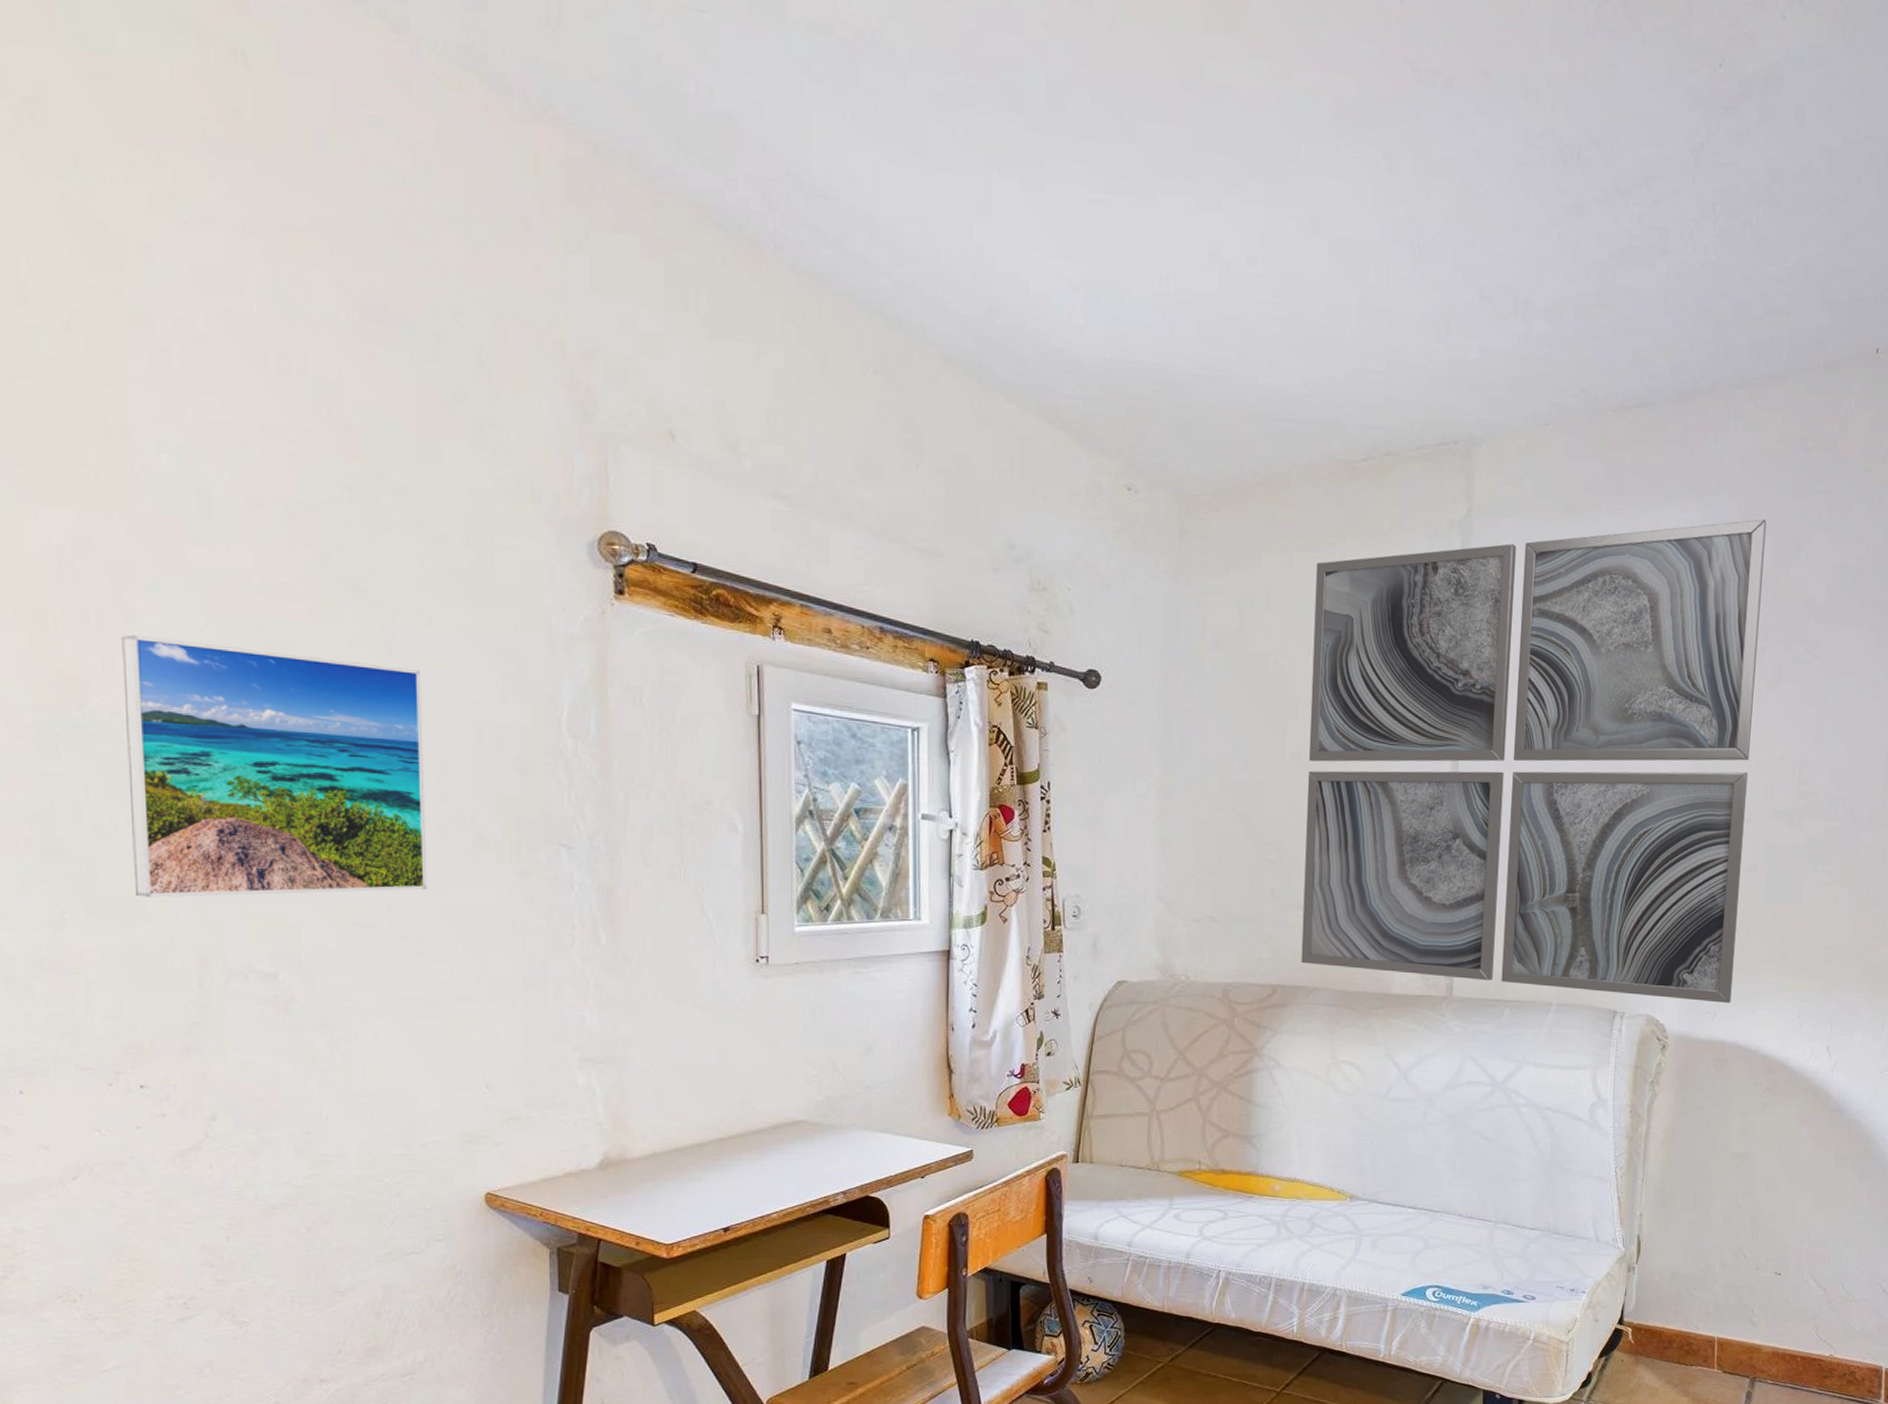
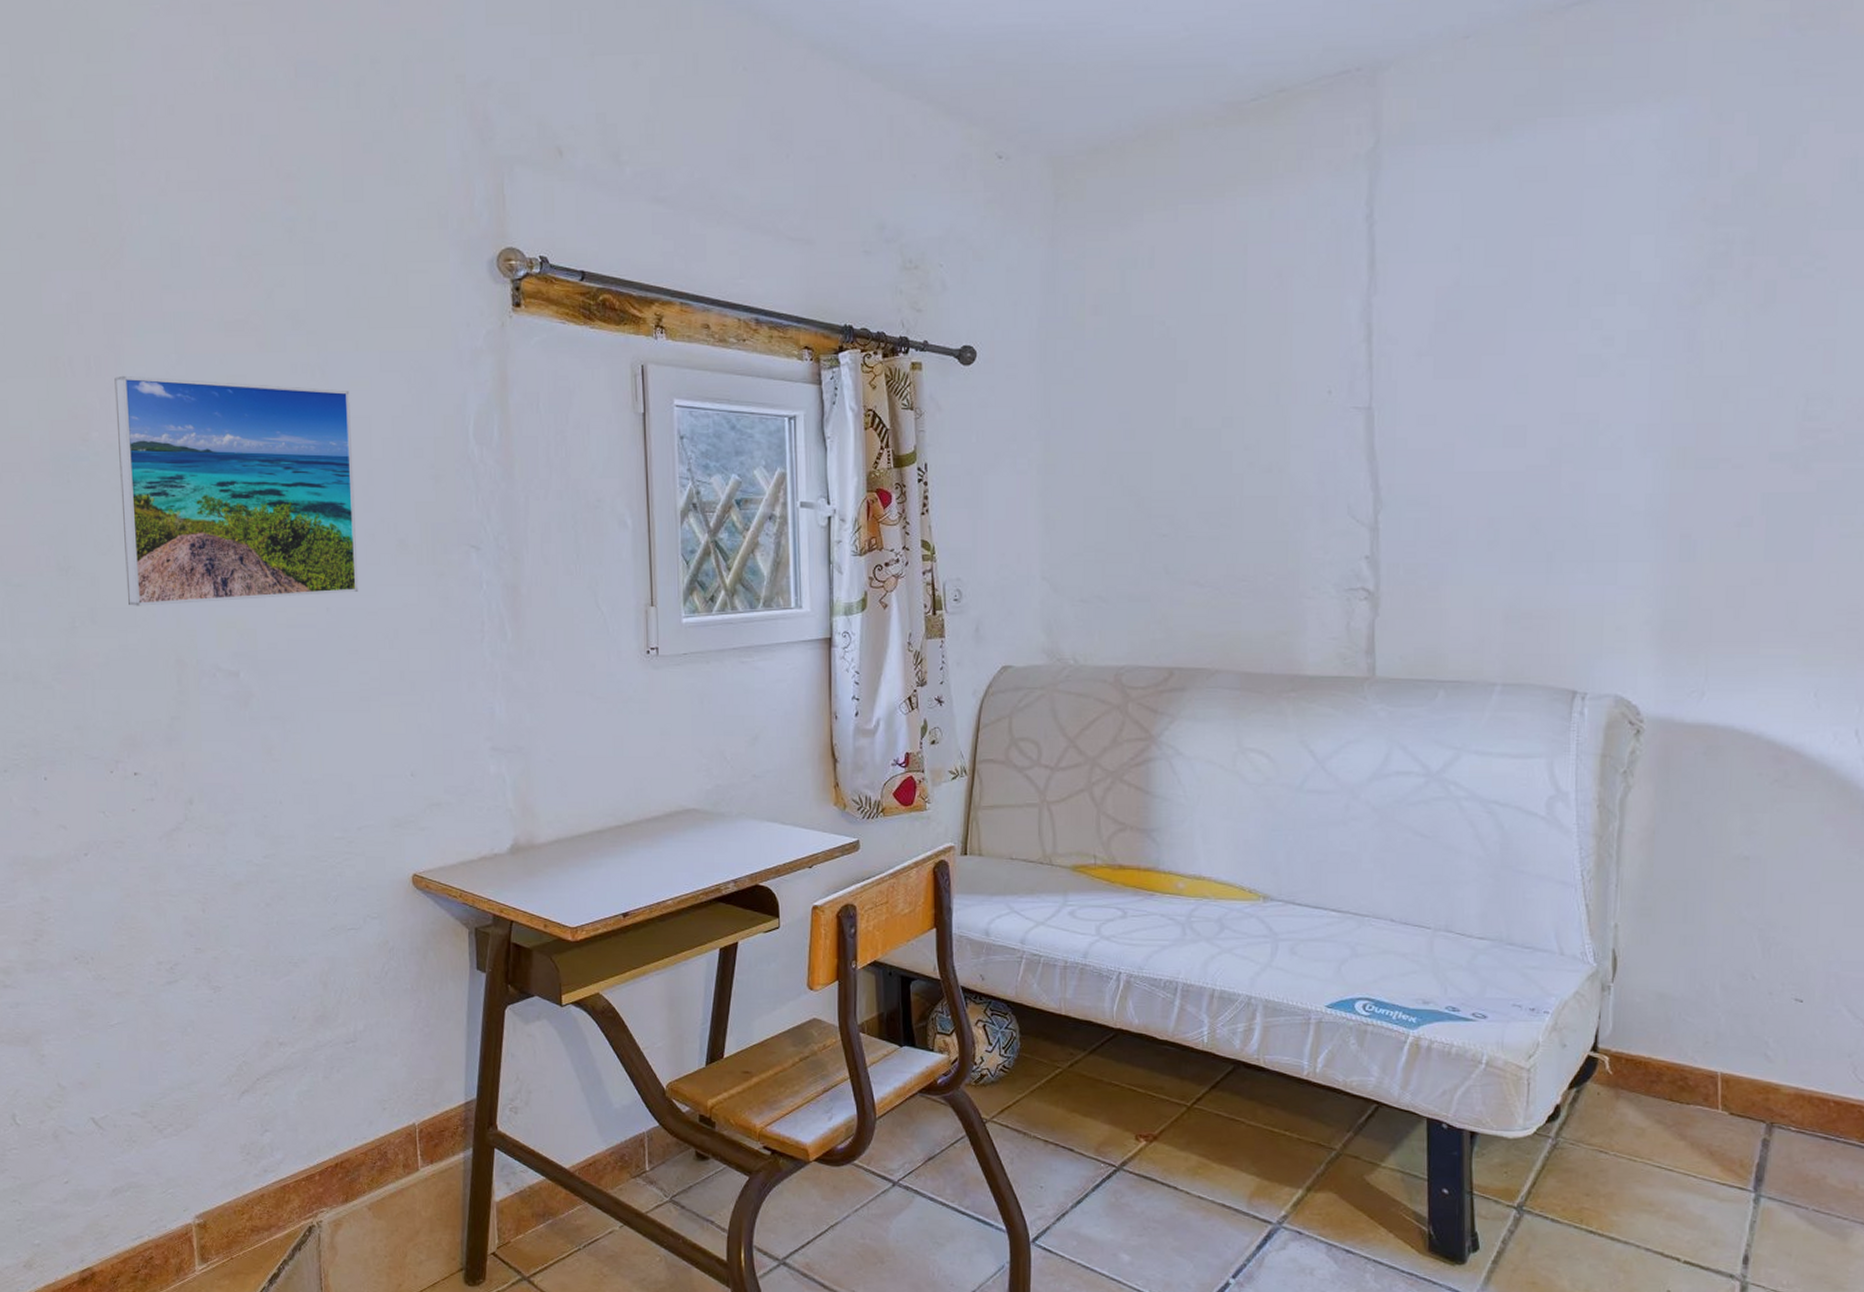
wall art: present [1301,519,1767,1004] -> none [1200,115,1749,681]

